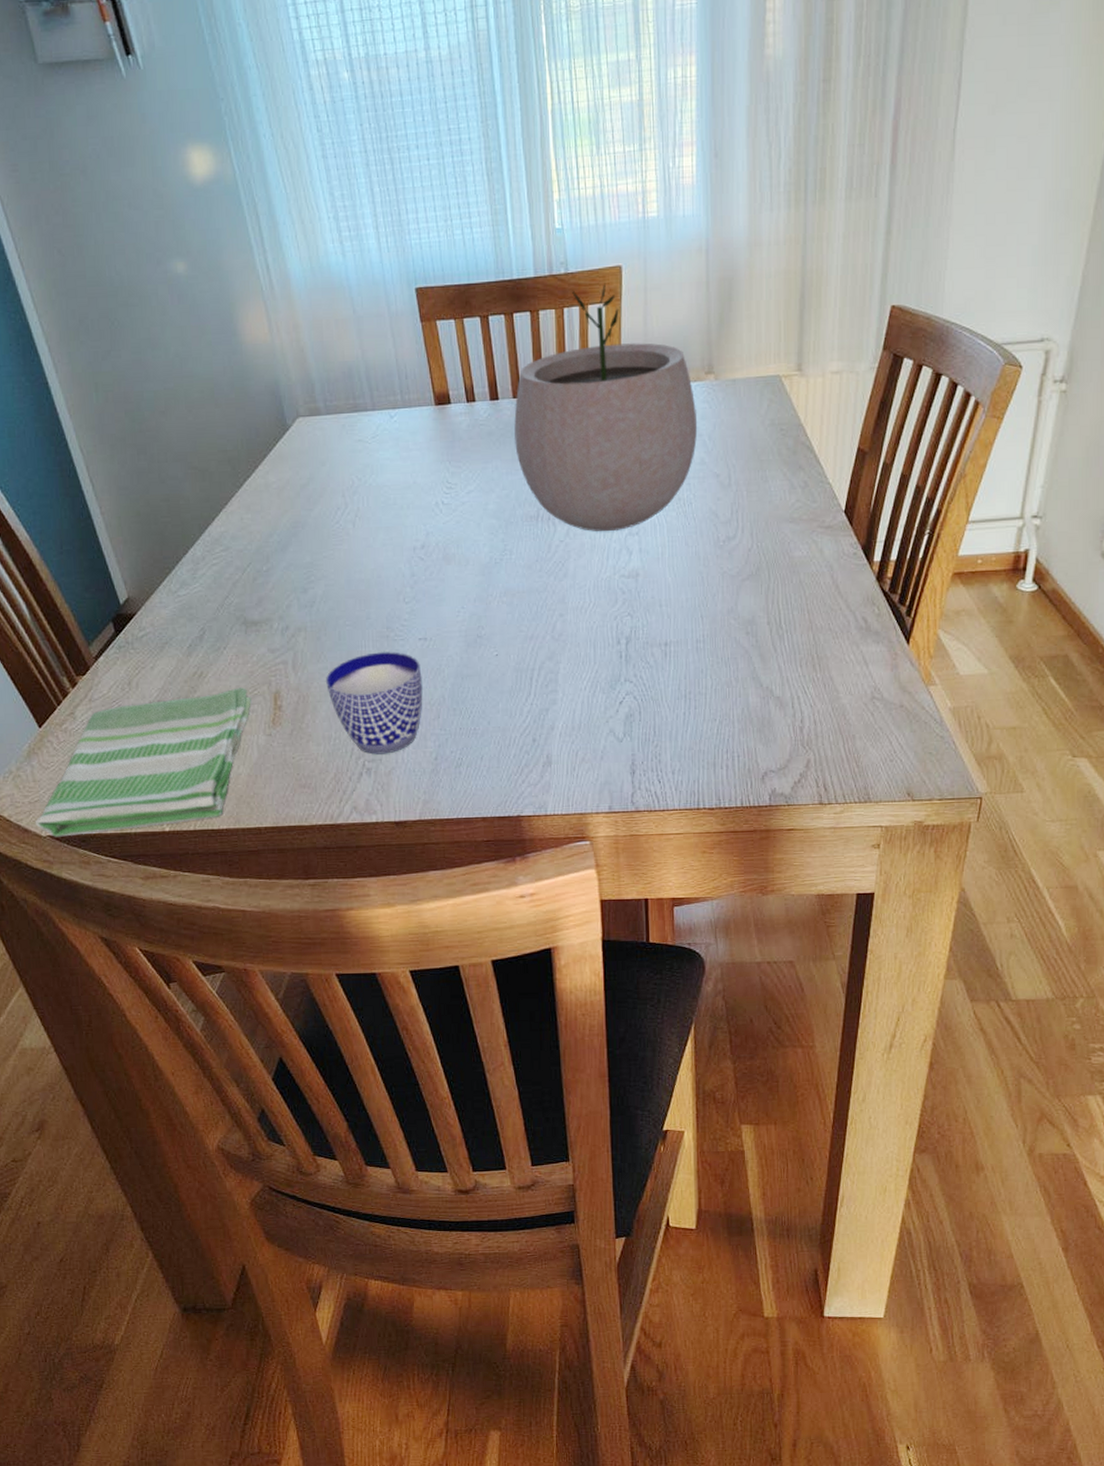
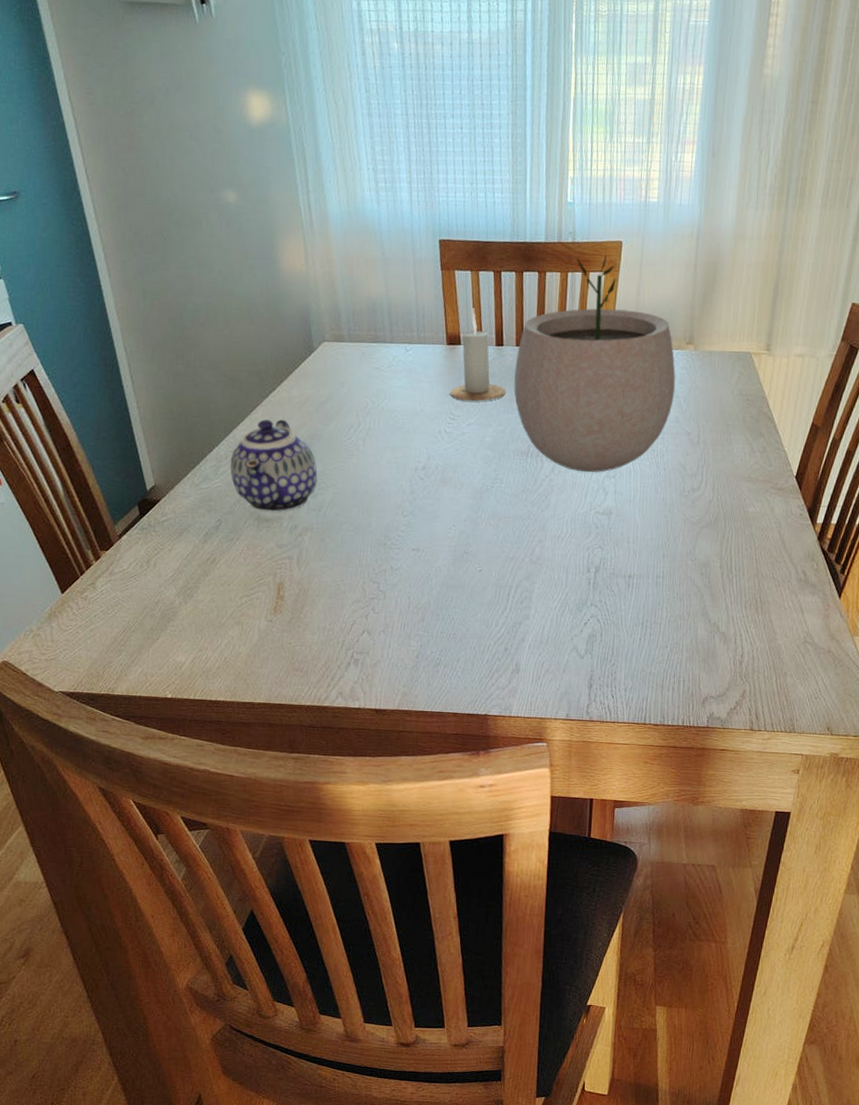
dish towel: present [35,687,251,837] -> none [49,576,257,694]
teapot: none [208,509,306,614] -> present [230,419,318,512]
cup: present [325,652,423,755] -> none [325,557,412,648]
candle: none [444,361,506,466] -> present [450,308,506,402]

